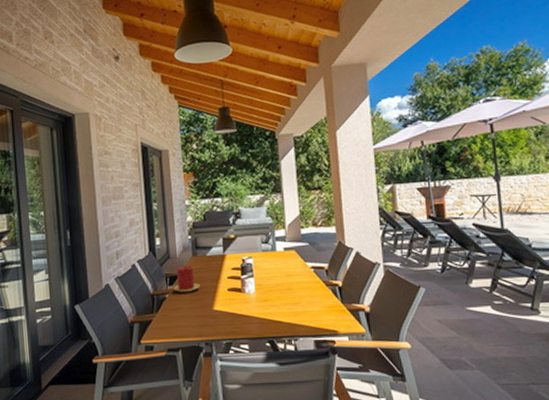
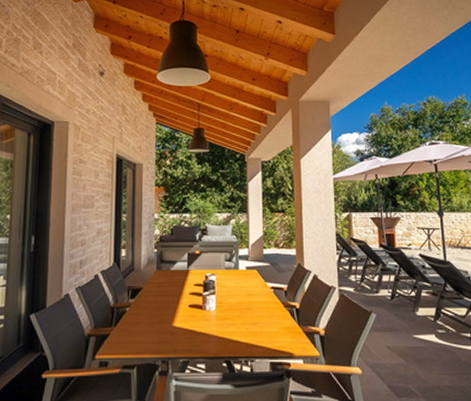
candle: present [173,265,200,293] -> none [134,279,161,307]

